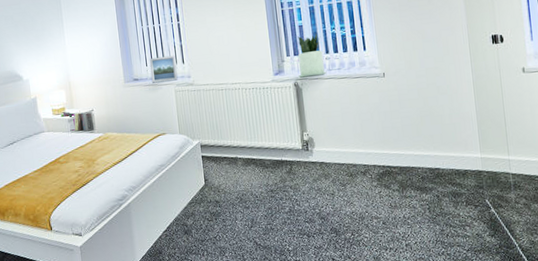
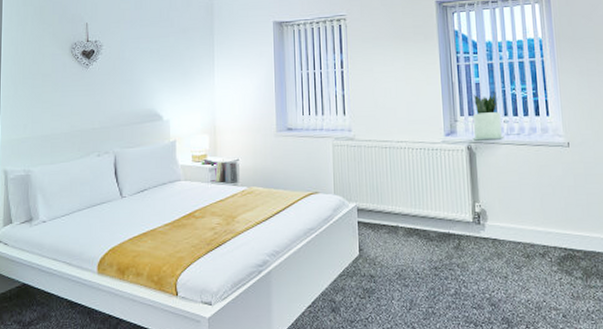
picture frame: present [149,55,178,83] -> none [306,105,337,135]

